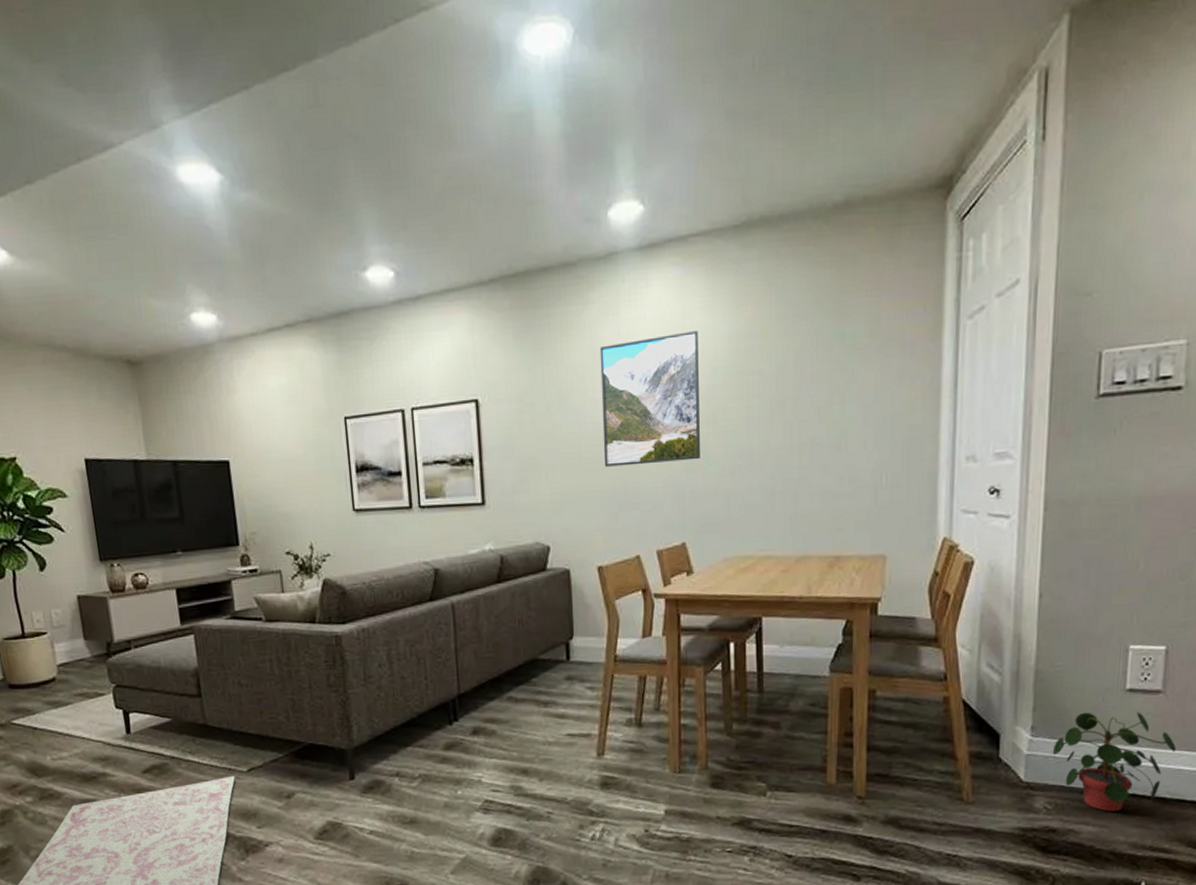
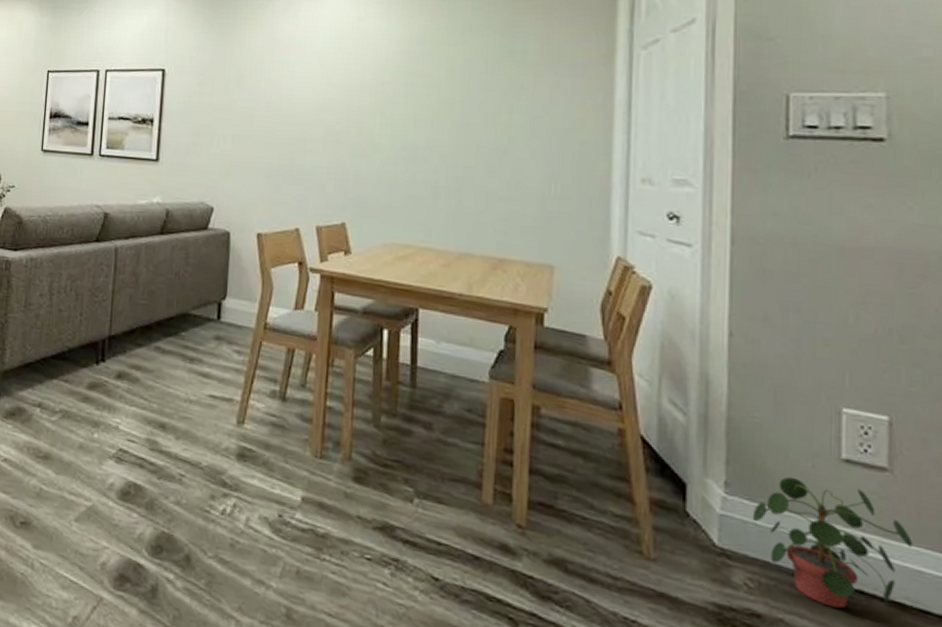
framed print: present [599,330,700,467] -> none [273,31,372,147]

